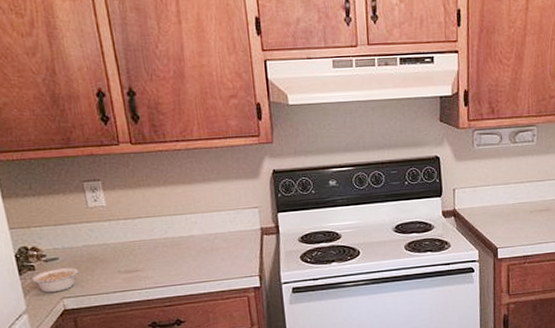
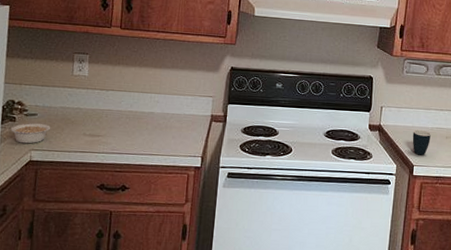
mug: none [492,207,513,236] -> present [412,129,431,156]

